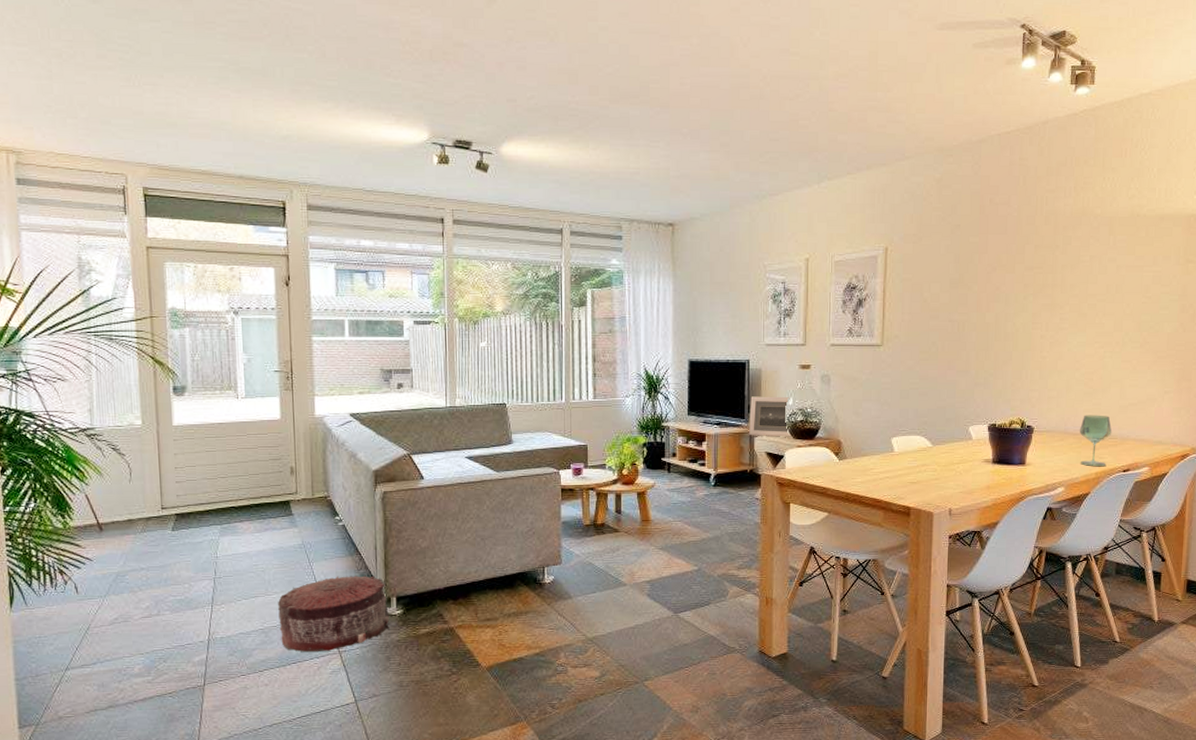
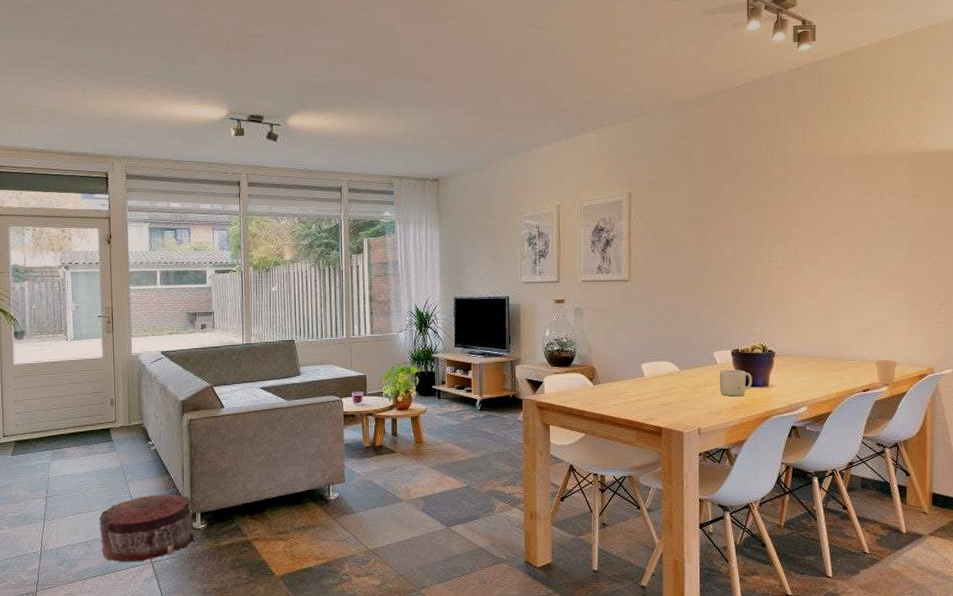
picture frame: present [749,396,791,437] -> none [510,328,549,365]
mug: none [973,446,1009,475] -> present [719,369,753,397]
wine glass: present [1080,415,1112,467] -> none [819,339,851,387]
cup: none [1136,438,1161,465] -> present [874,359,898,385]

